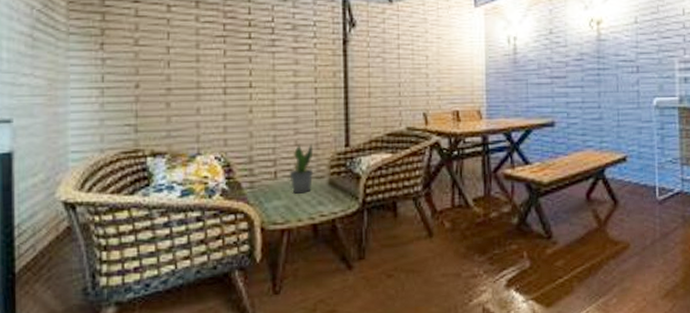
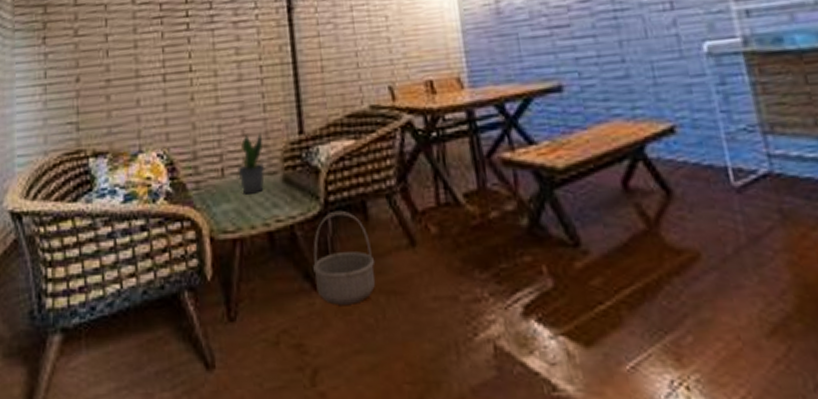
basket: none [349,208,400,281] -> present [313,210,376,305]

